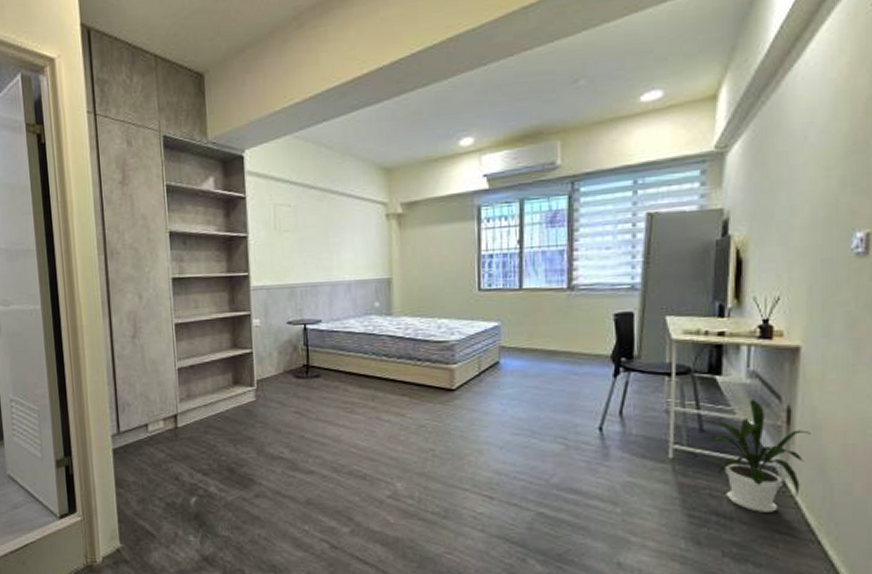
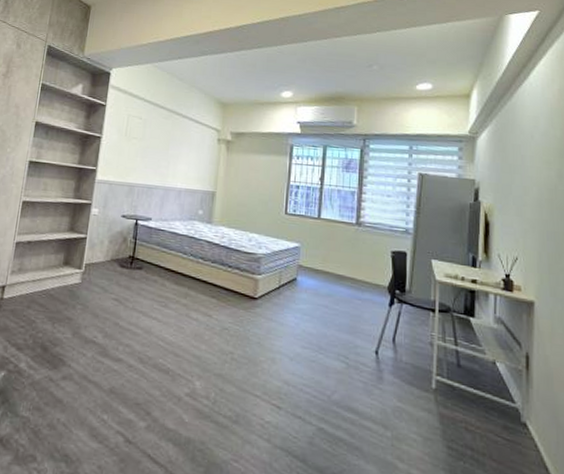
house plant: present [694,398,811,512] -> none [453,342,545,453]

